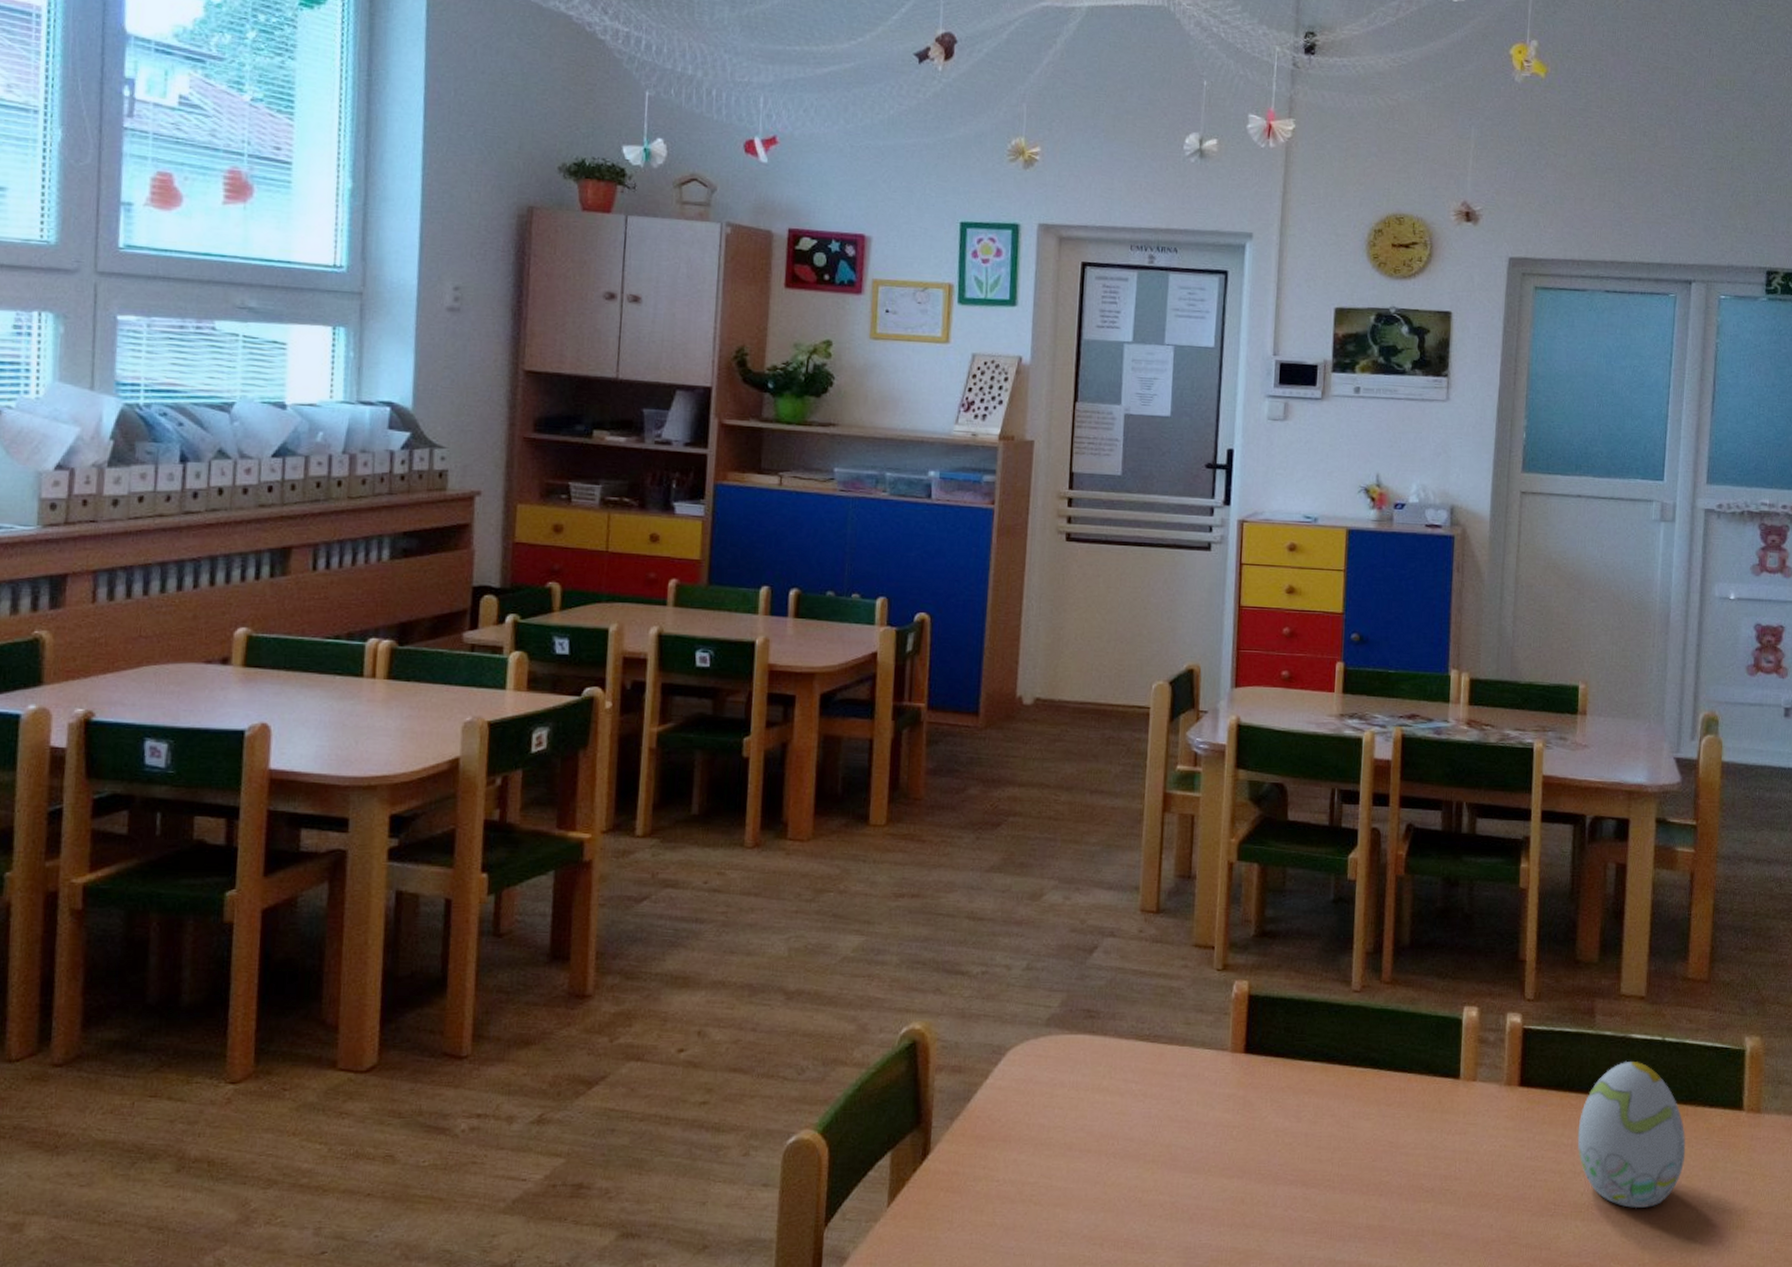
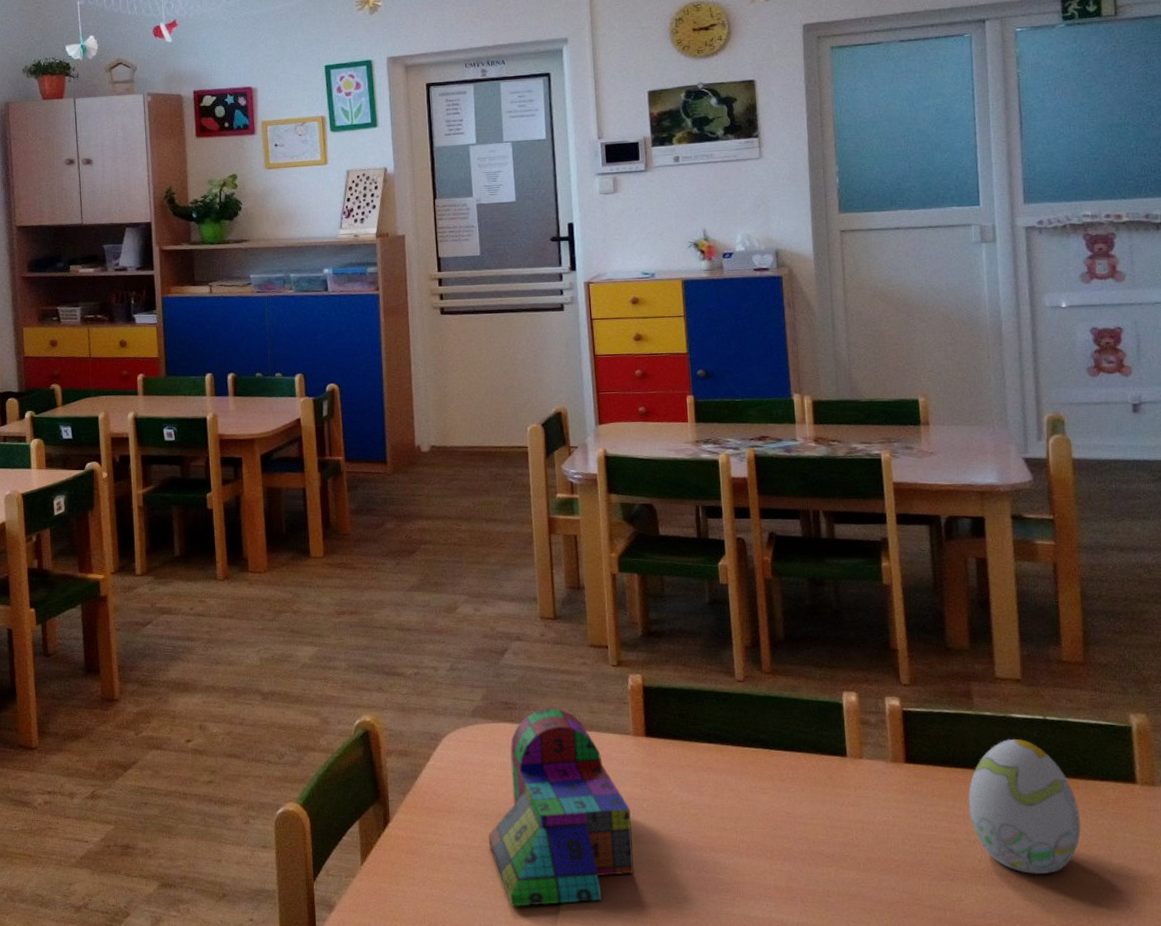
puzzle: none [1048,1018,1218,1255] -> present [489,708,634,907]

